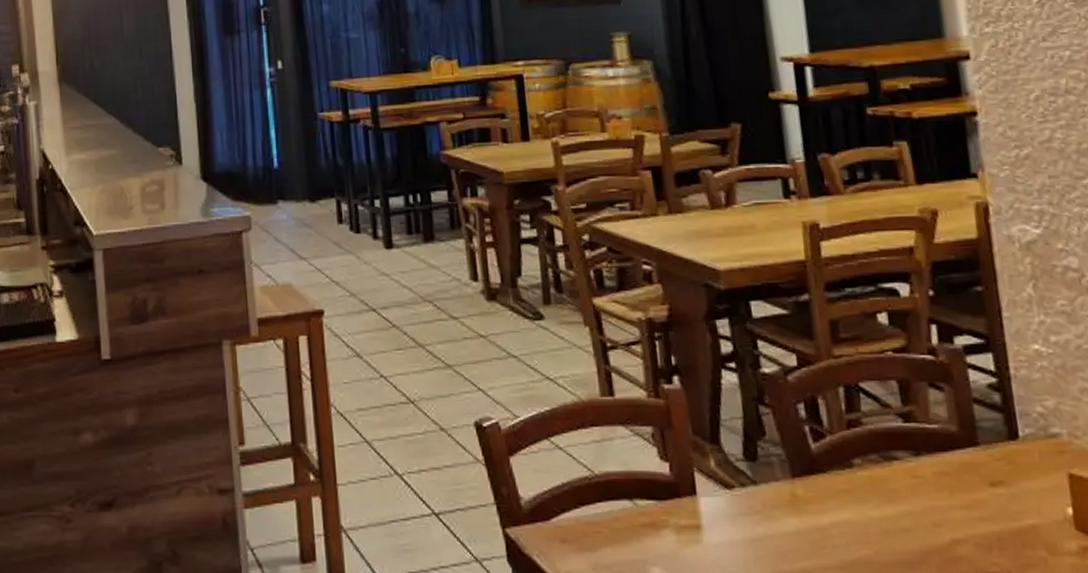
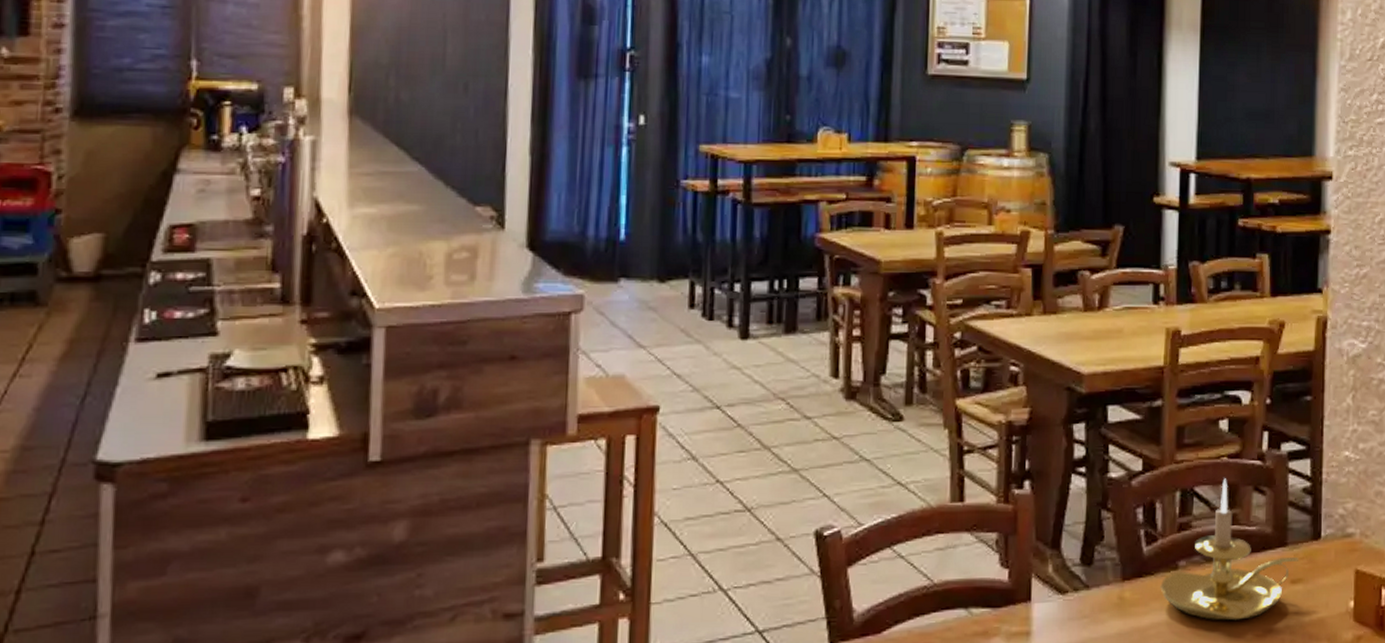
candle holder: none [835,374,996,523] -> present [1160,478,1299,621]

